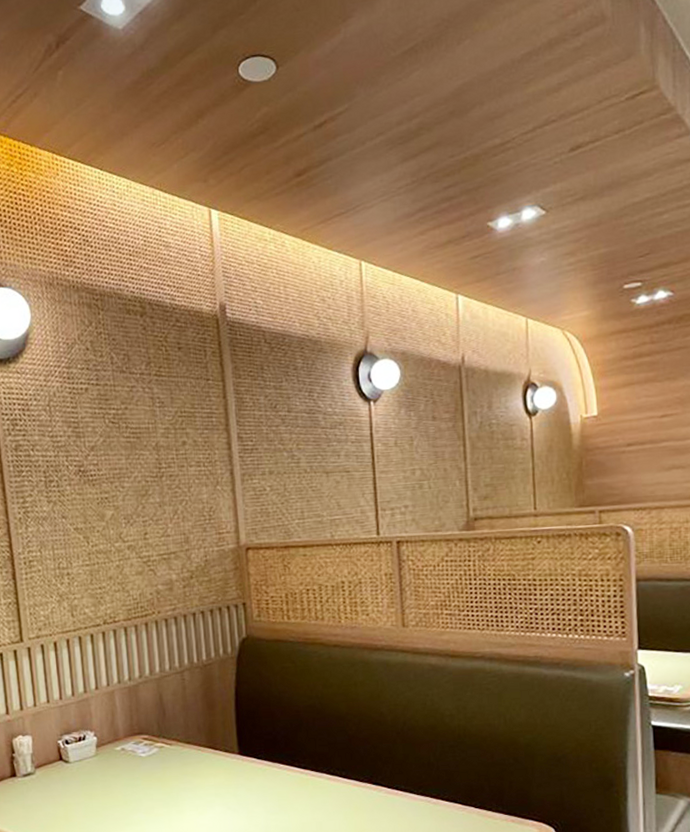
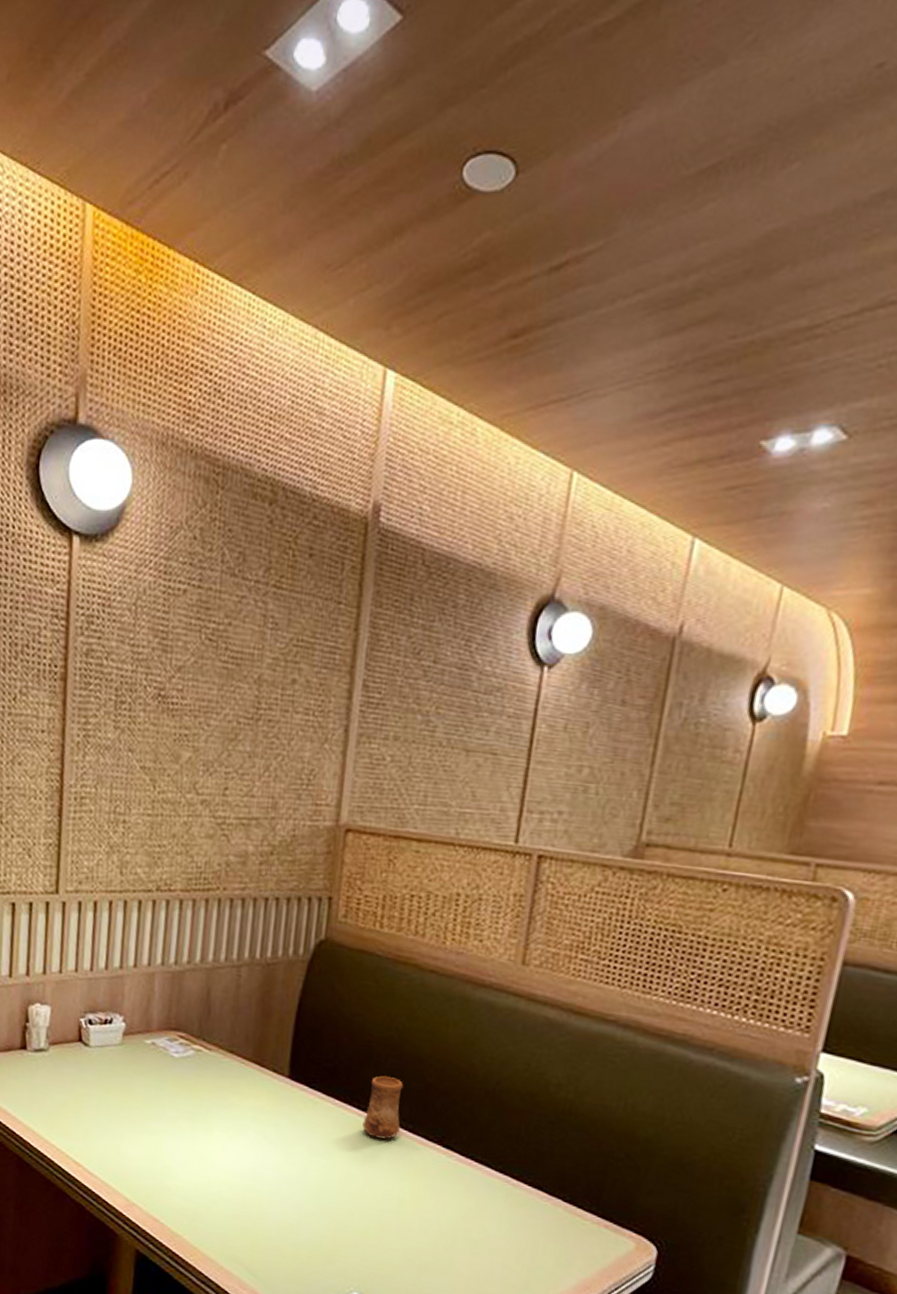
cup: none [305,736,336,789] -> present [362,1076,403,1140]

